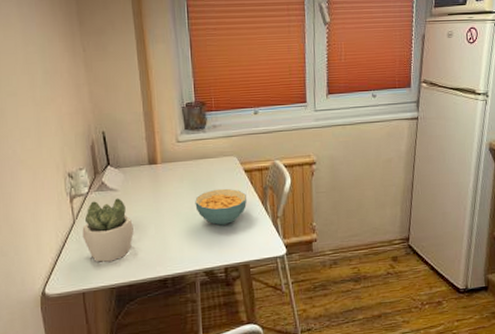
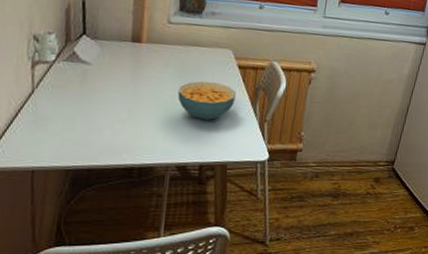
succulent plant: present [82,198,134,262] -> none [41,71,103,141]

